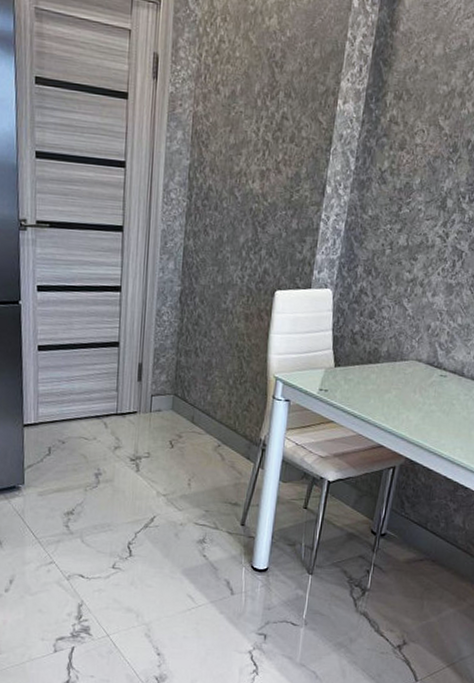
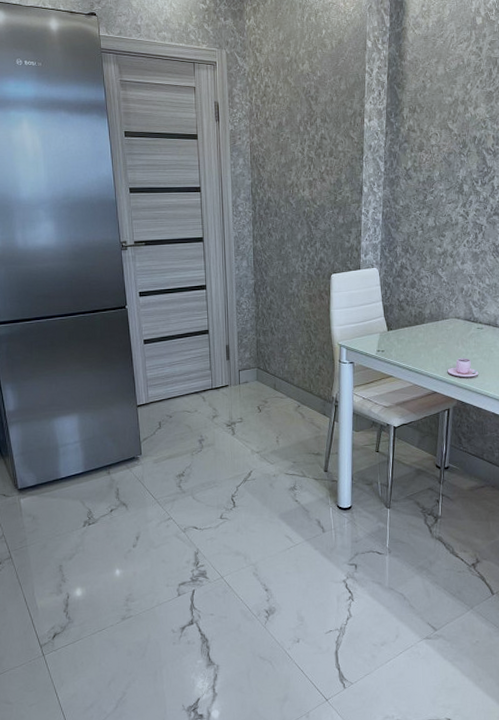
teacup: none [398,408,435,433] -> present [447,358,479,378]

